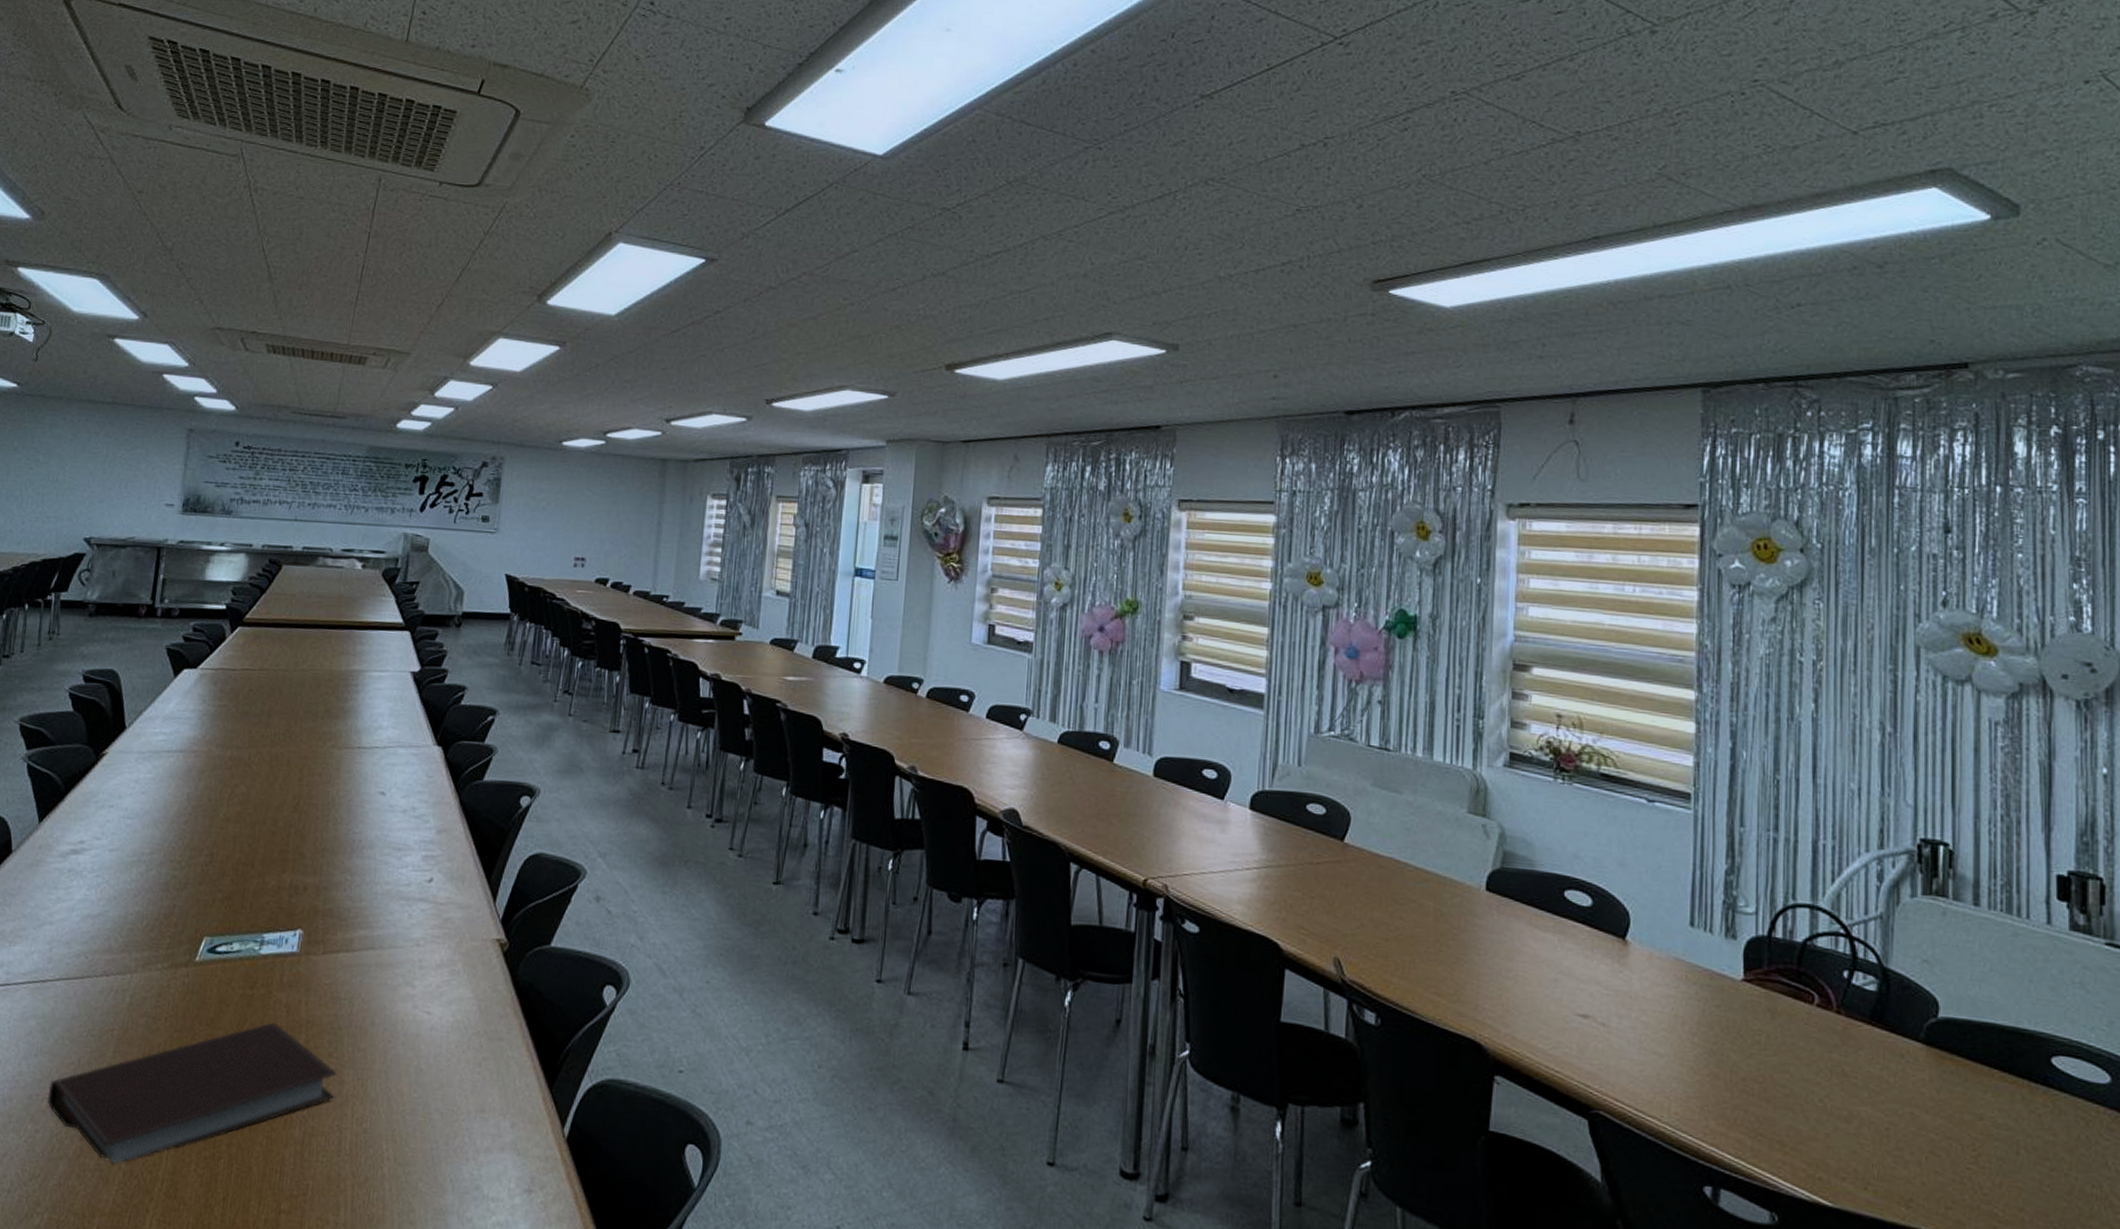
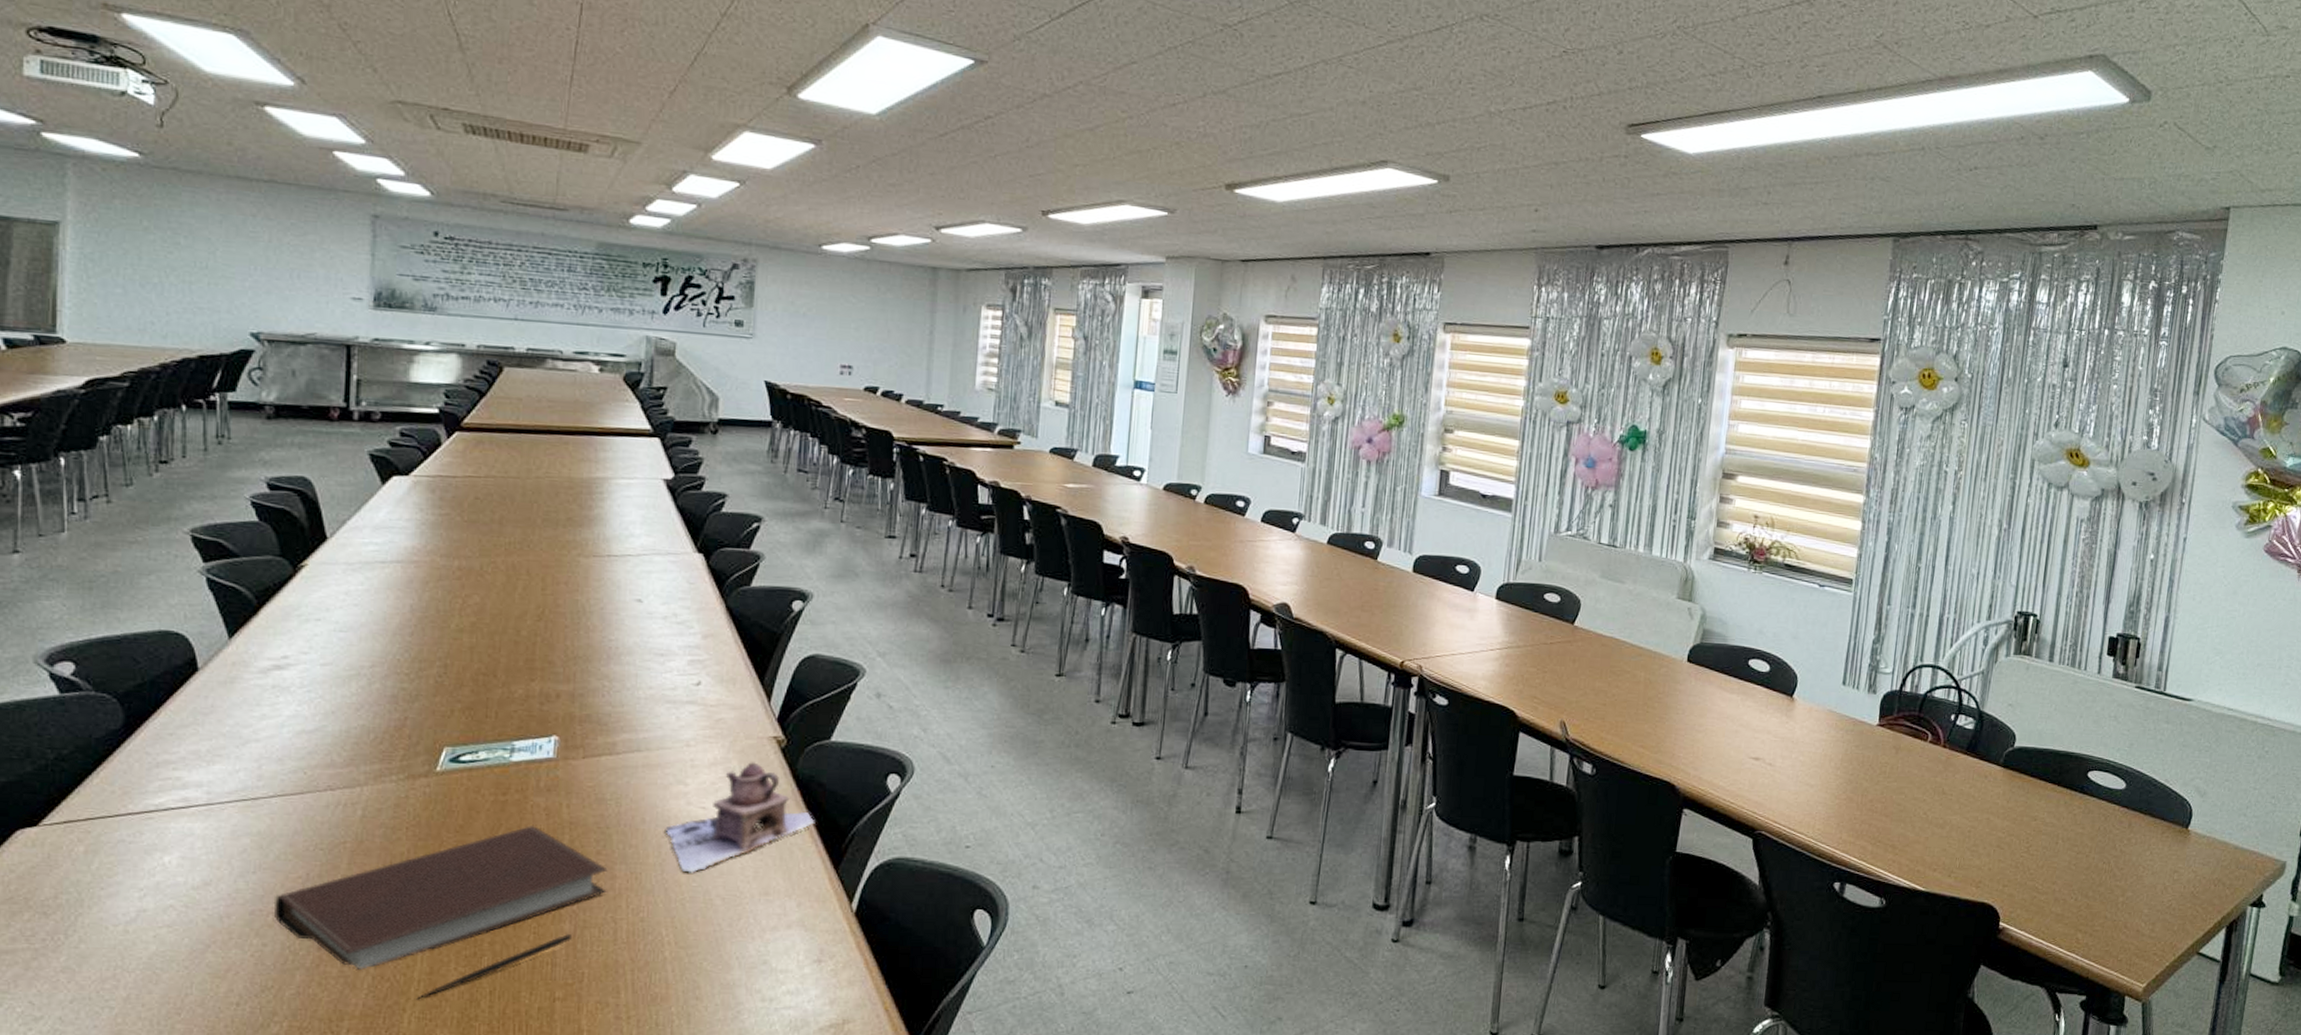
pen: none [159,1141,301,1201] -> present [416,934,573,1000]
teapot: none [391,965,532,1084] -> present [665,762,815,875]

